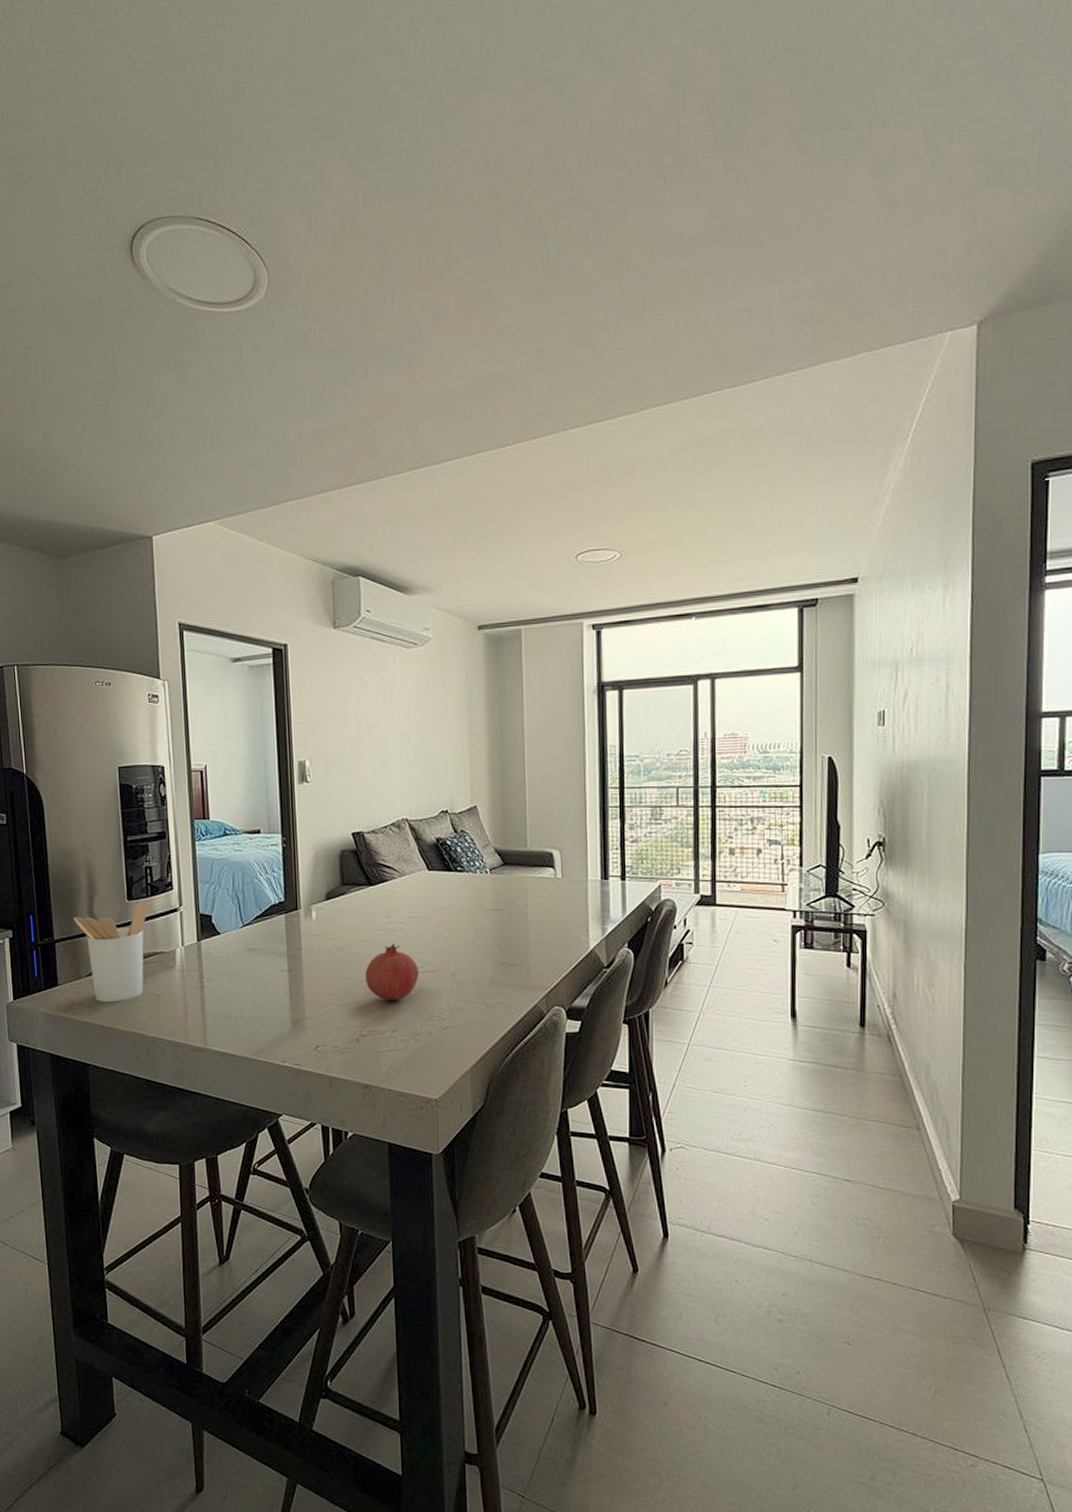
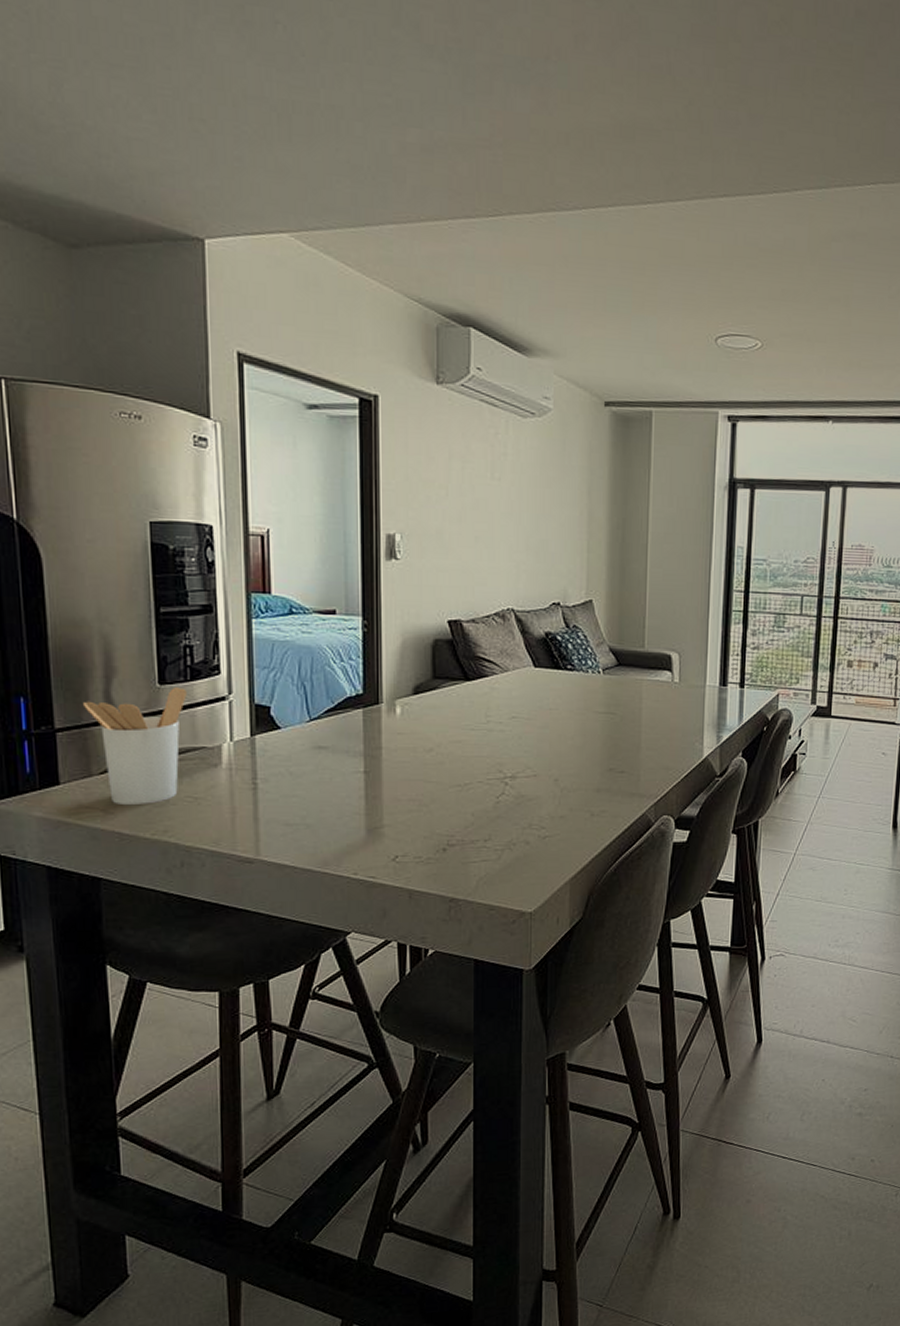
fruit: present [365,944,419,1001] -> none [457,745,518,808]

